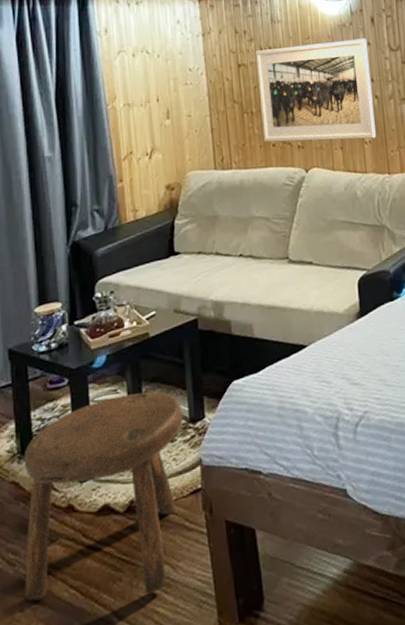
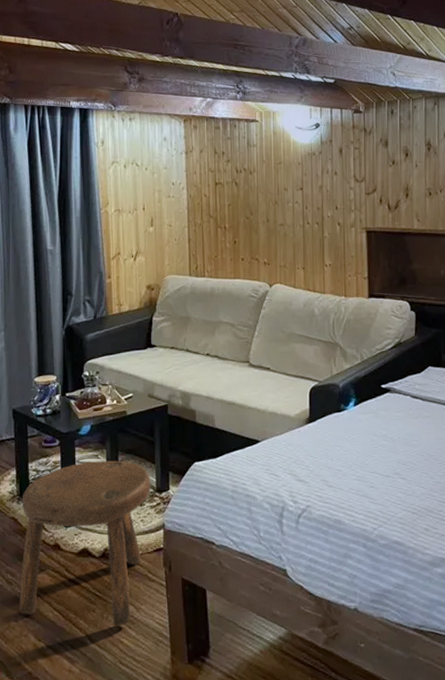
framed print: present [256,38,376,142] -> none [232,167,336,262]

